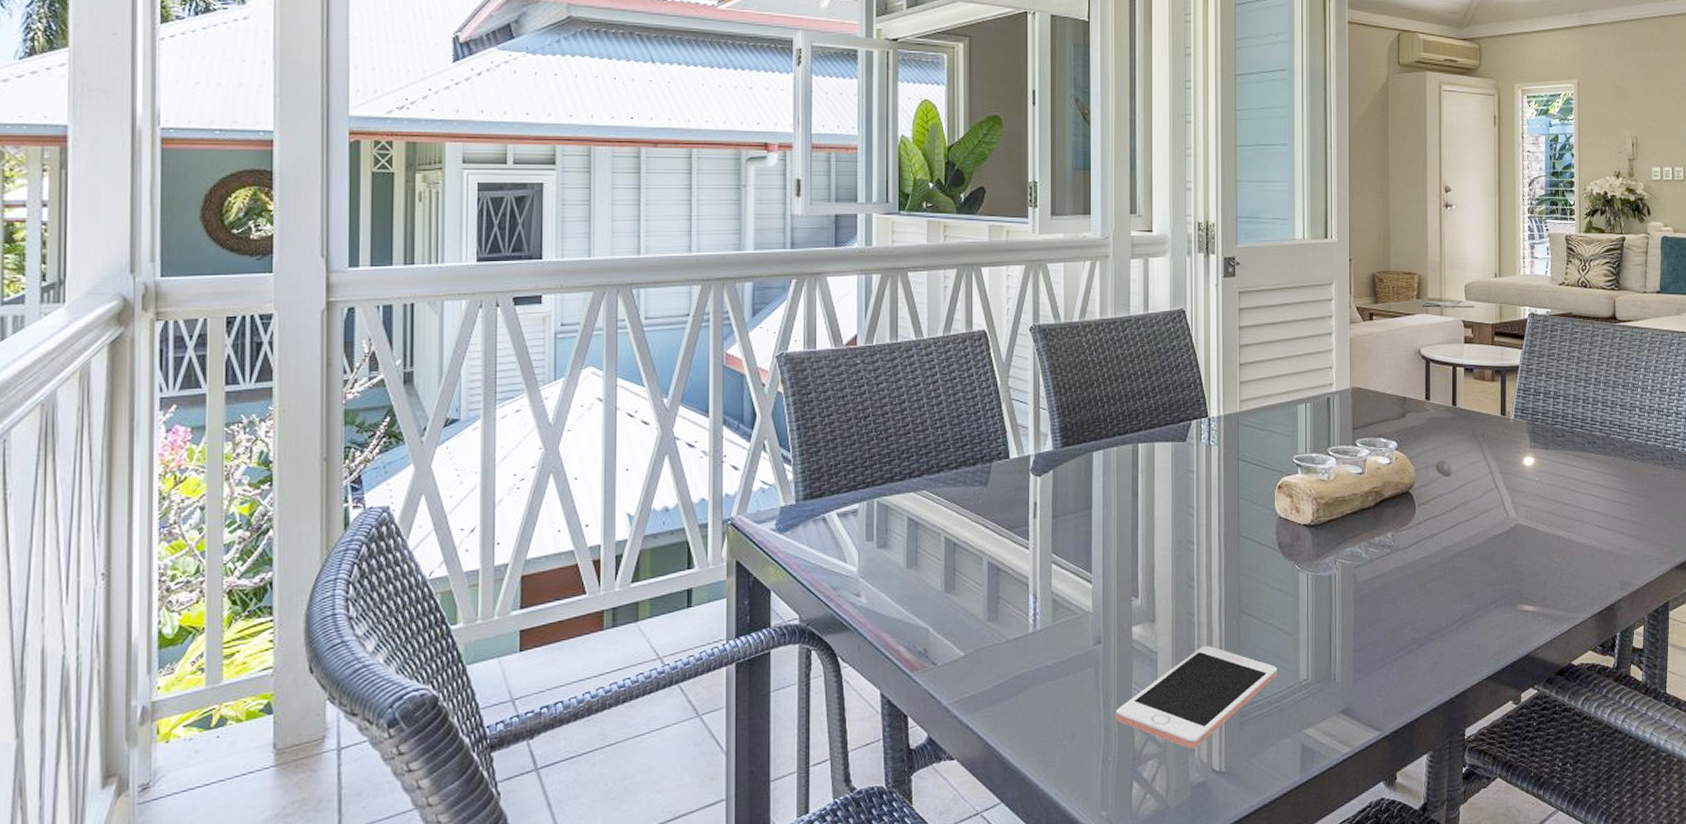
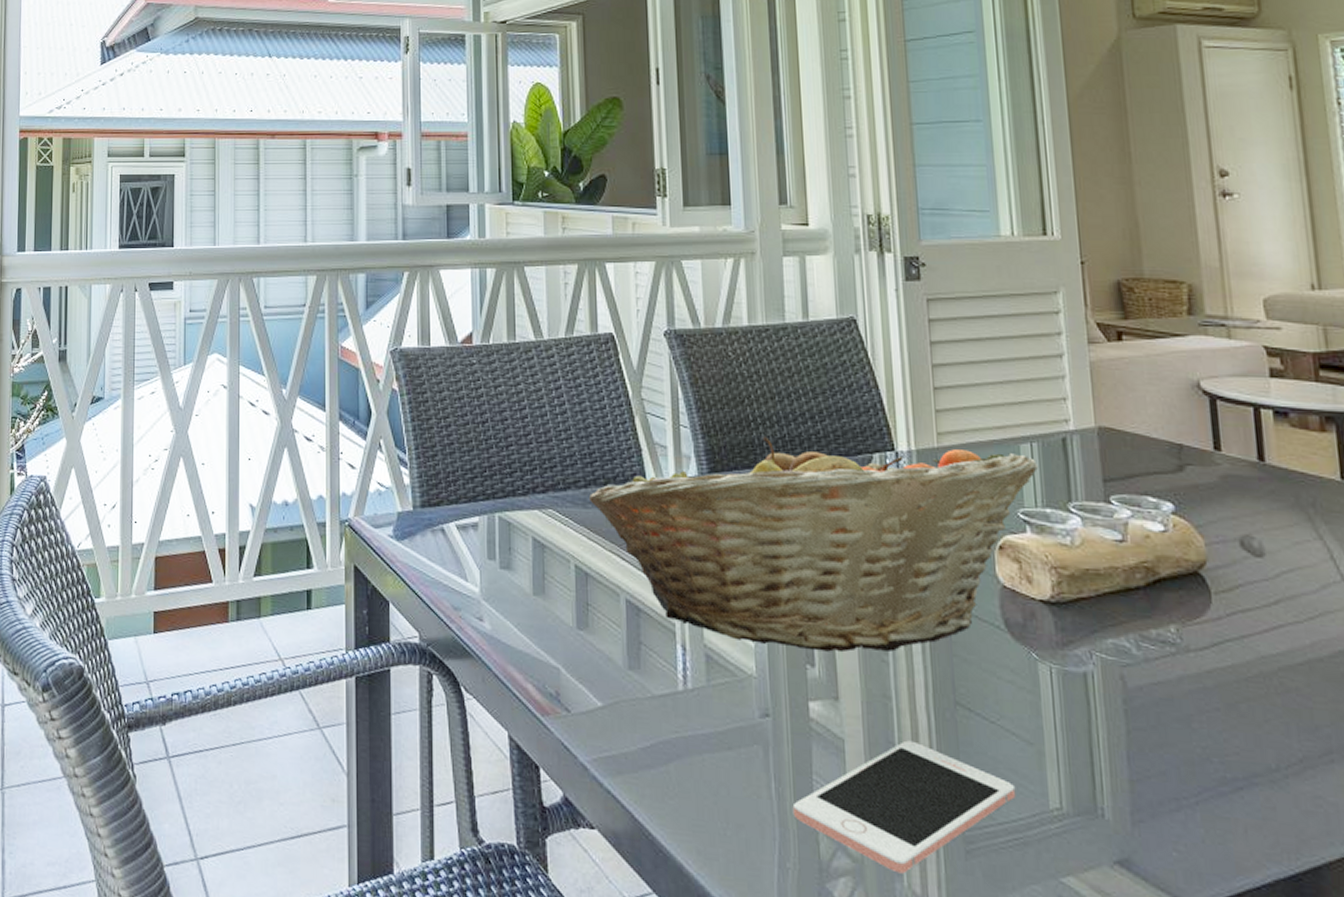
fruit basket: none [958,411,1310,585] -> present [588,436,1039,652]

